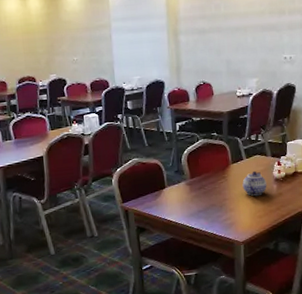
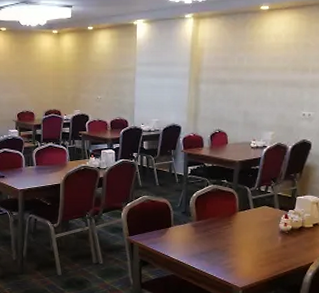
teapot: present [242,170,267,196] -> none [247,220,272,246]

